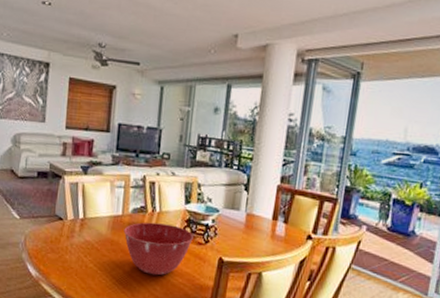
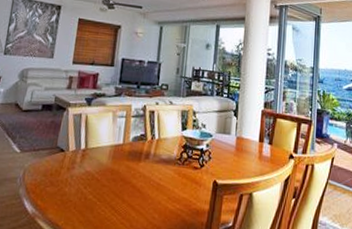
mixing bowl: present [124,222,193,276] -> none [124,149,190,203]

